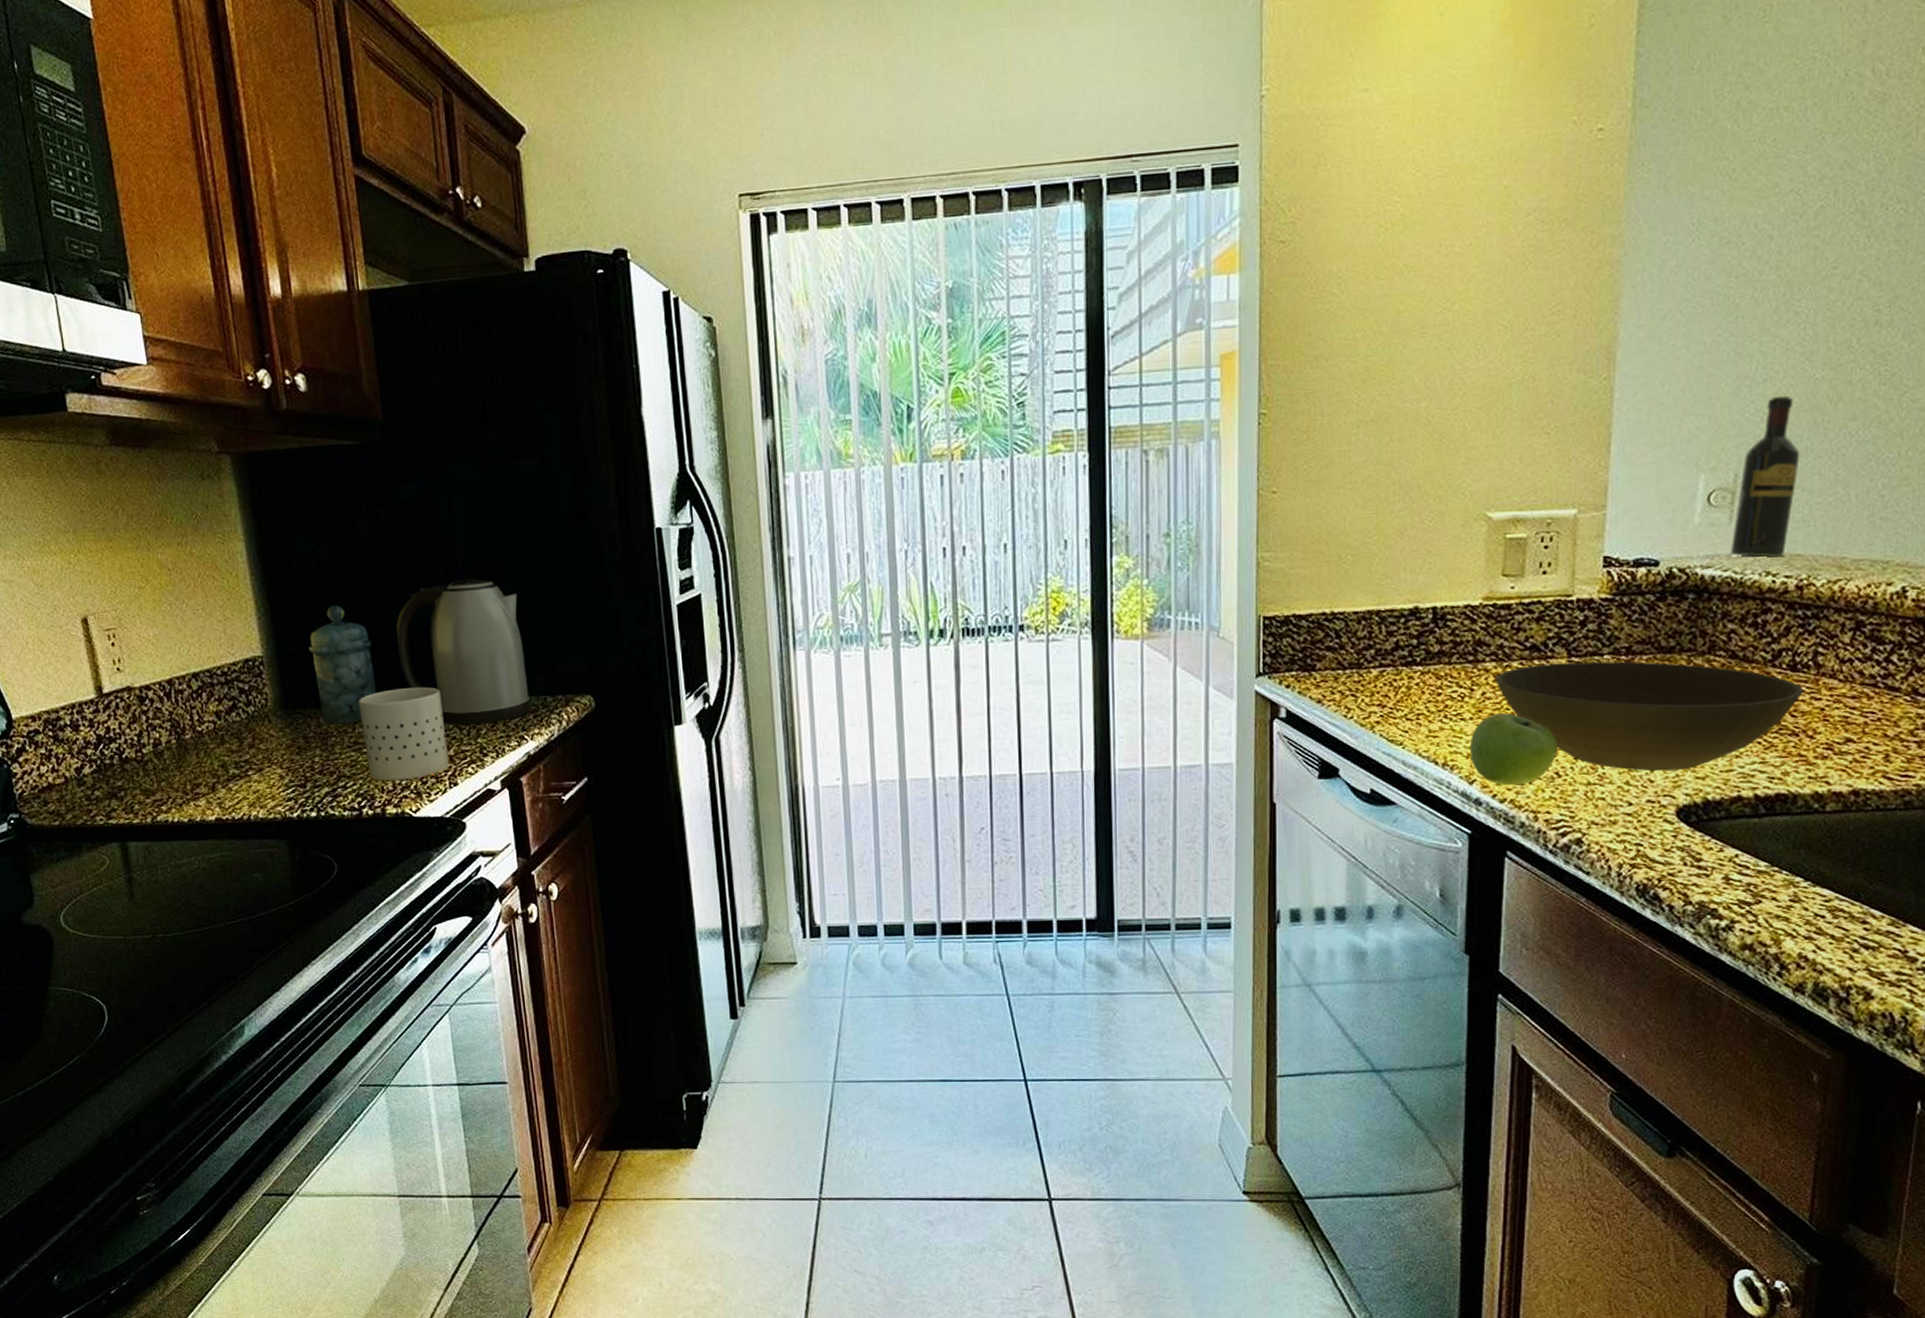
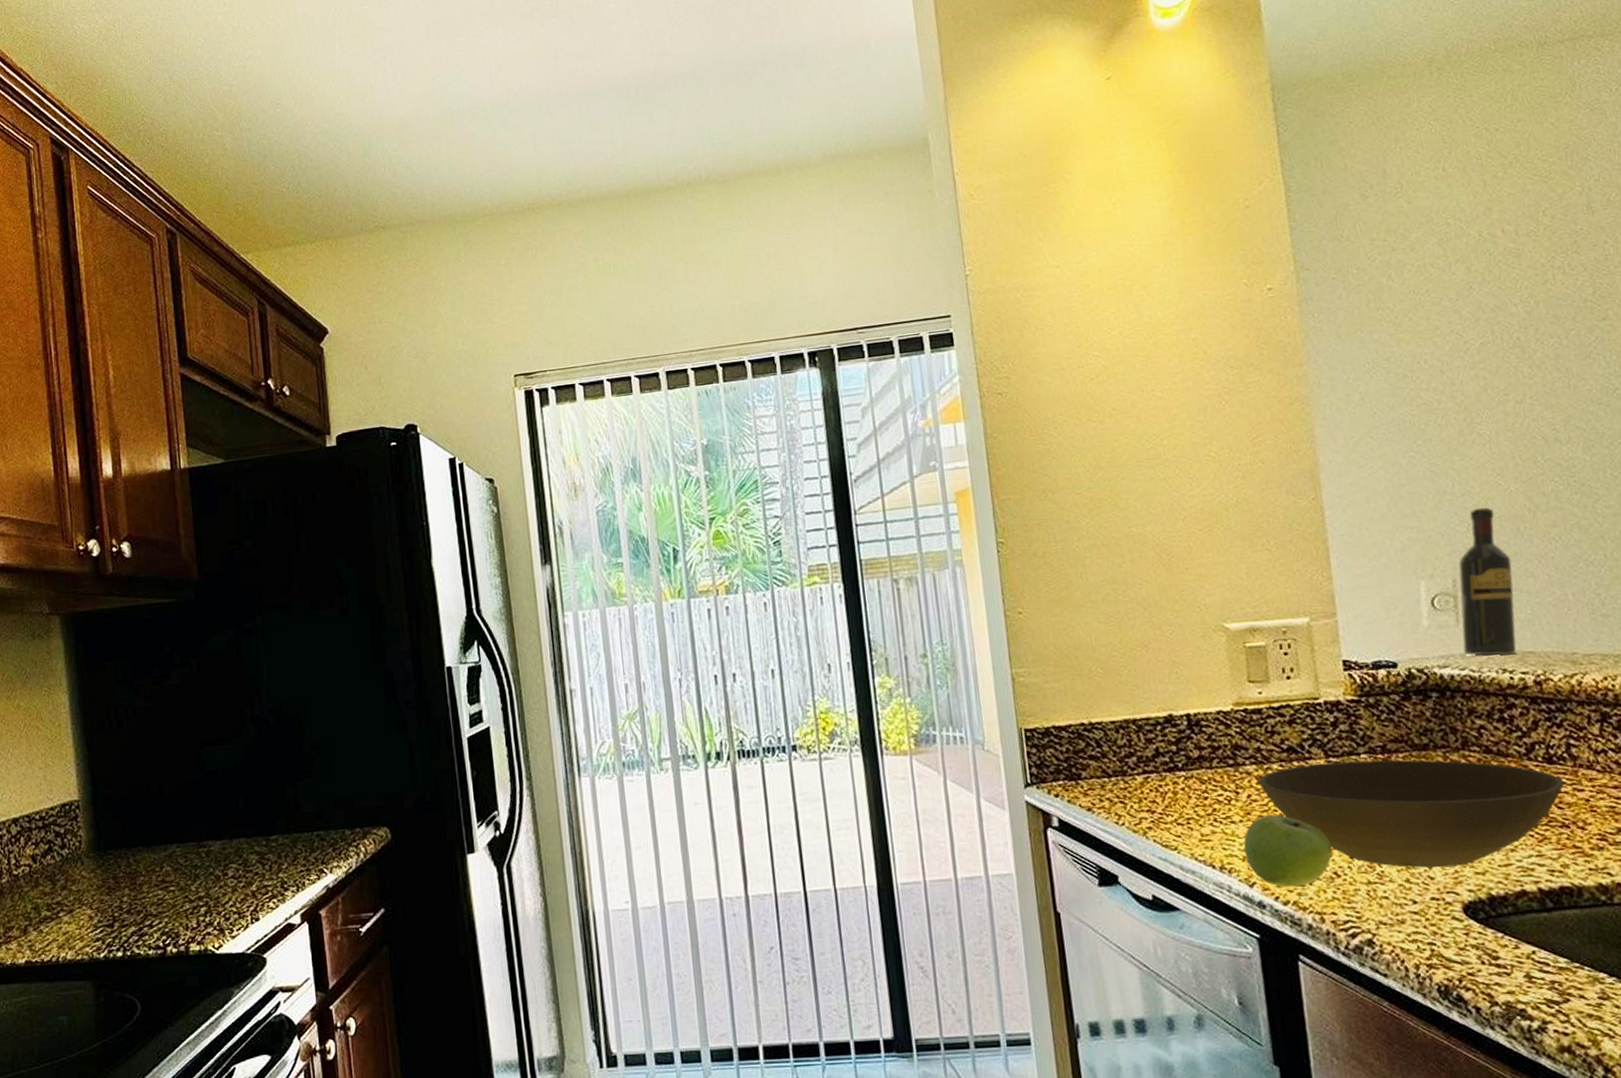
canister: present [308,605,377,725] -> none [122,749,185,865]
mug: present [358,686,449,782] -> none [166,824,251,919]
kettle: present [395,577,530,725] -> none [204,719,330,861]

